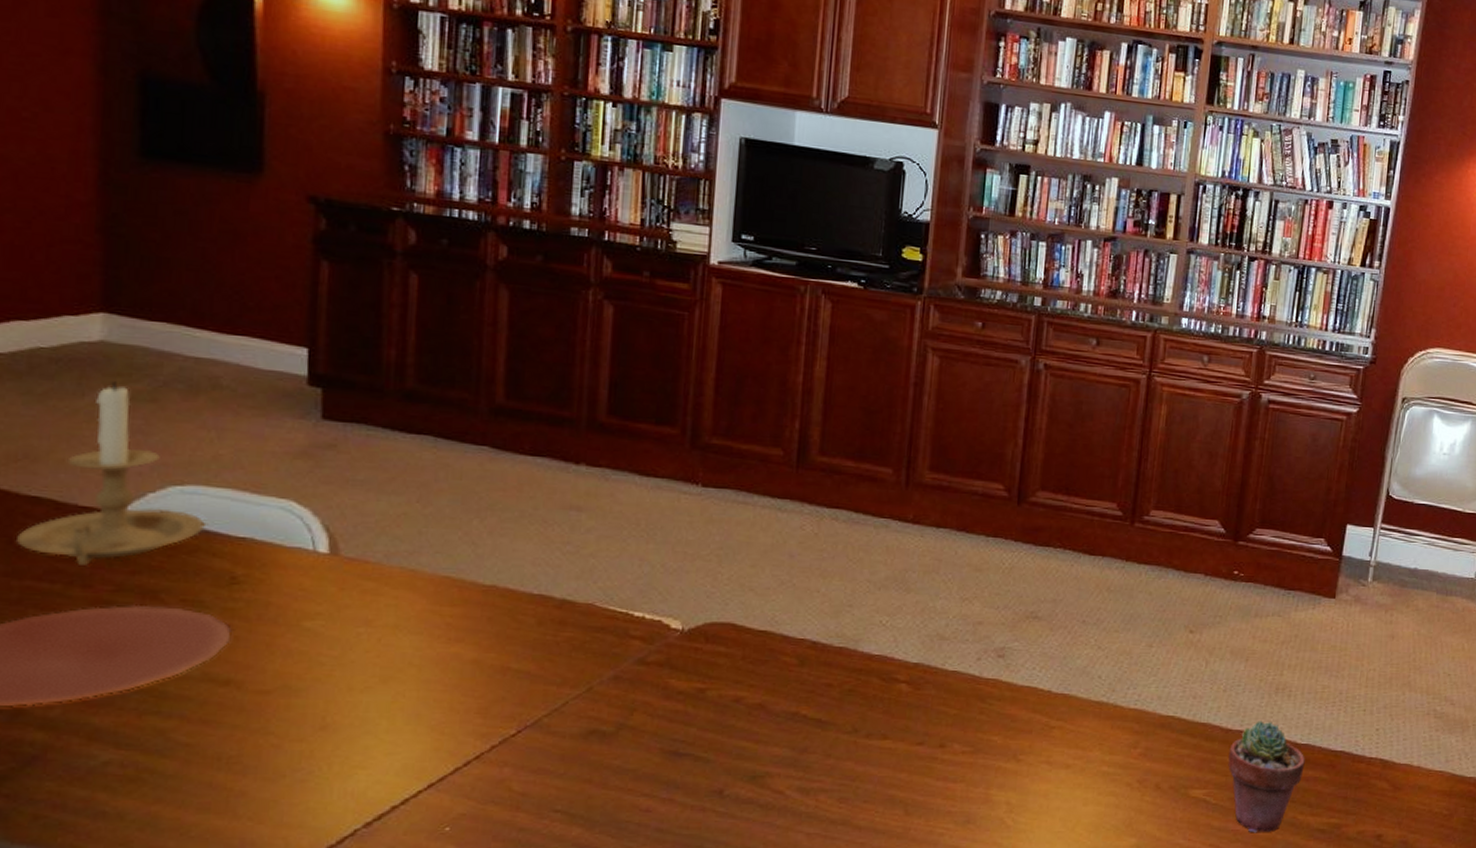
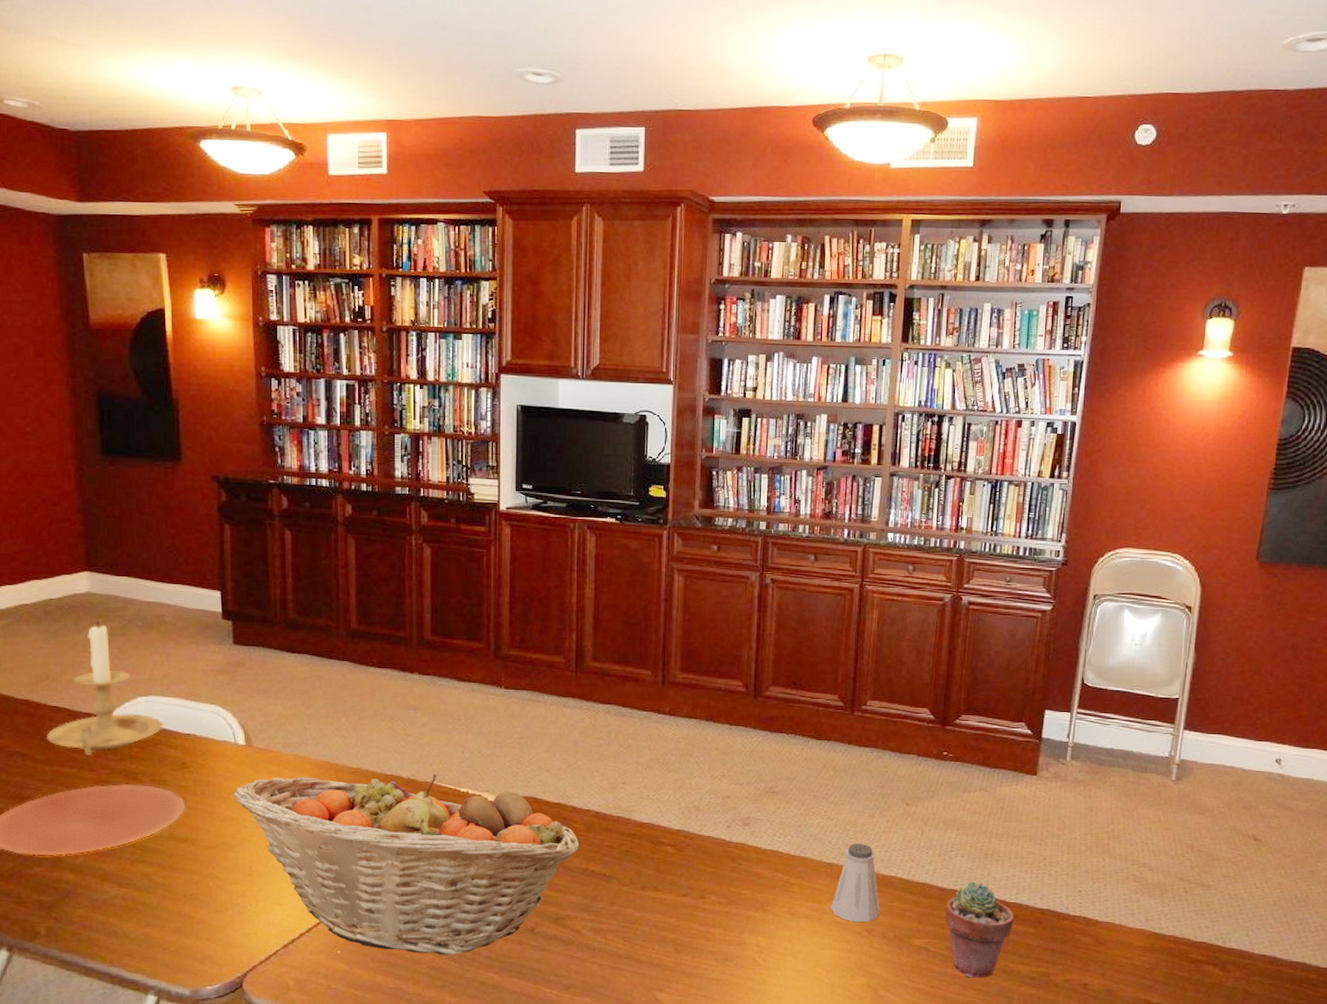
fruit basket: none [305,593,790,829] -> present [233,773,580,955]
saltshaker: none [1096,678,1155,772] -> present [830,844,881,923]

